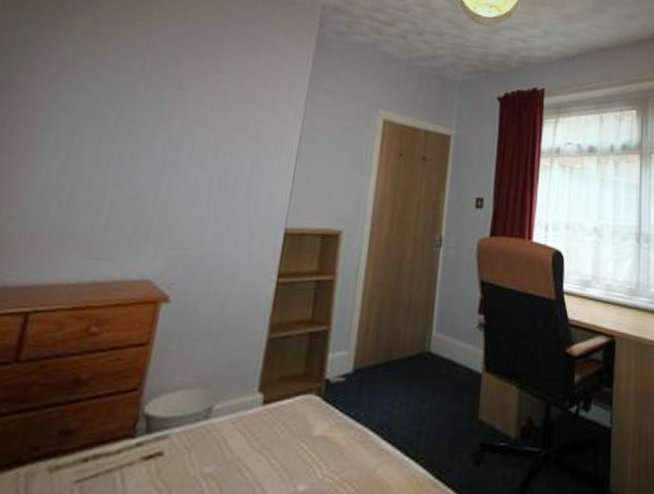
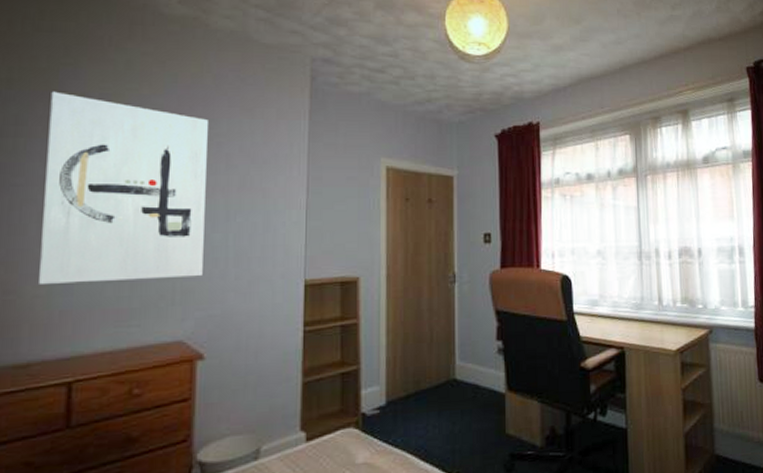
wall art: none [14,15,212,214] -> present [37,91,208,286]

